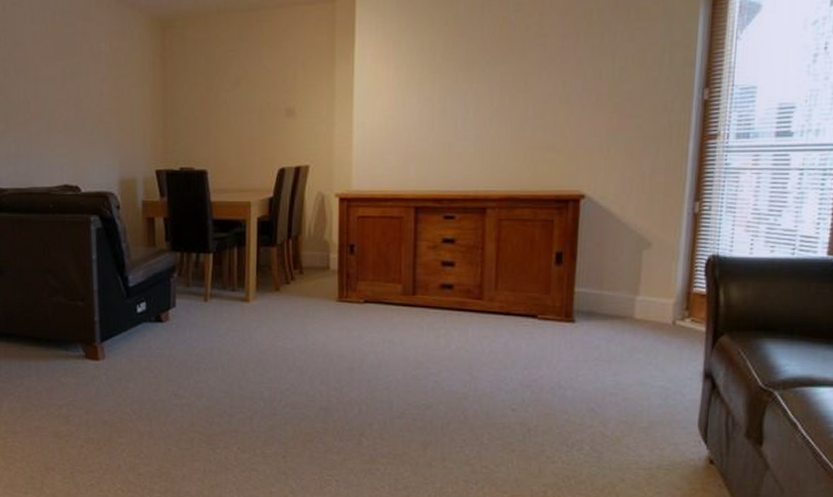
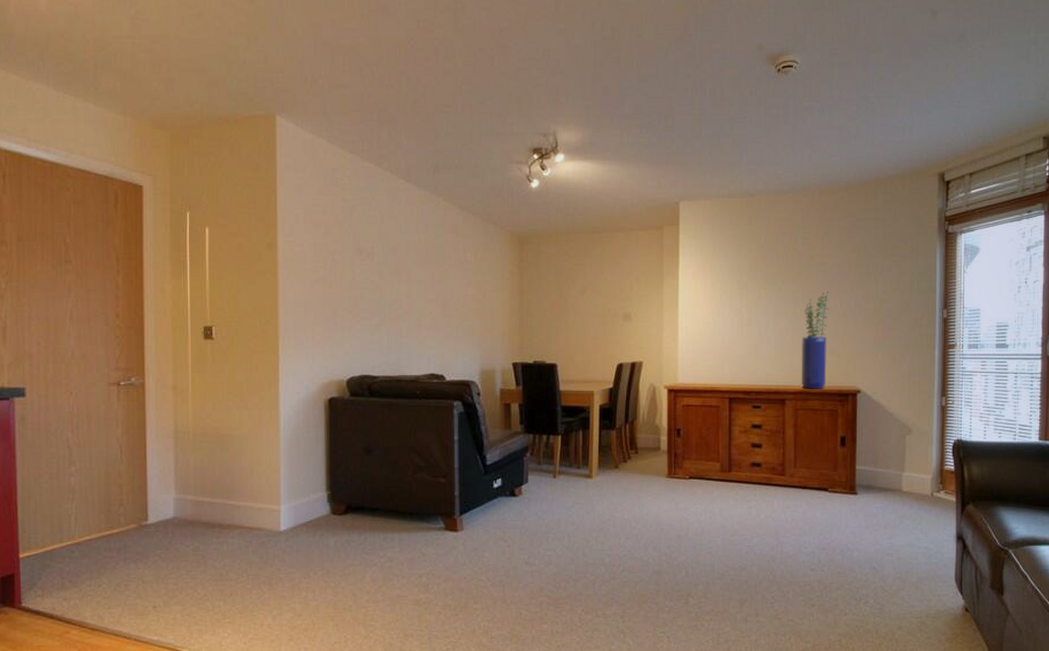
vase: none [507,71,549,196] -> present [801,291,830,390]

